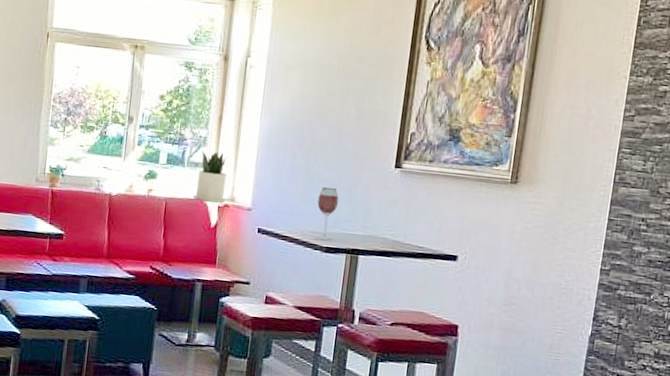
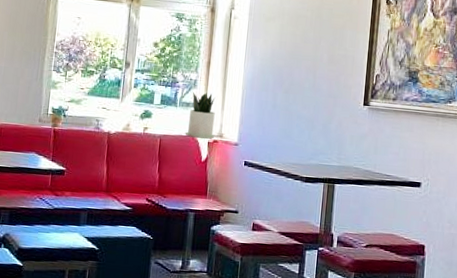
wineglass: present [316,187,339,241] -> none [296,123,316,172]

